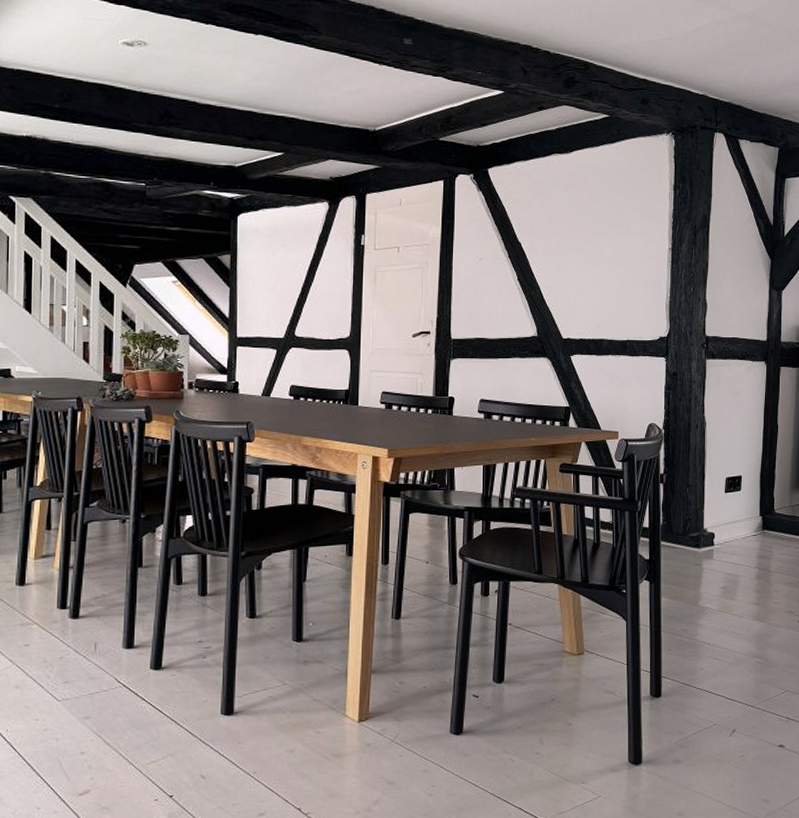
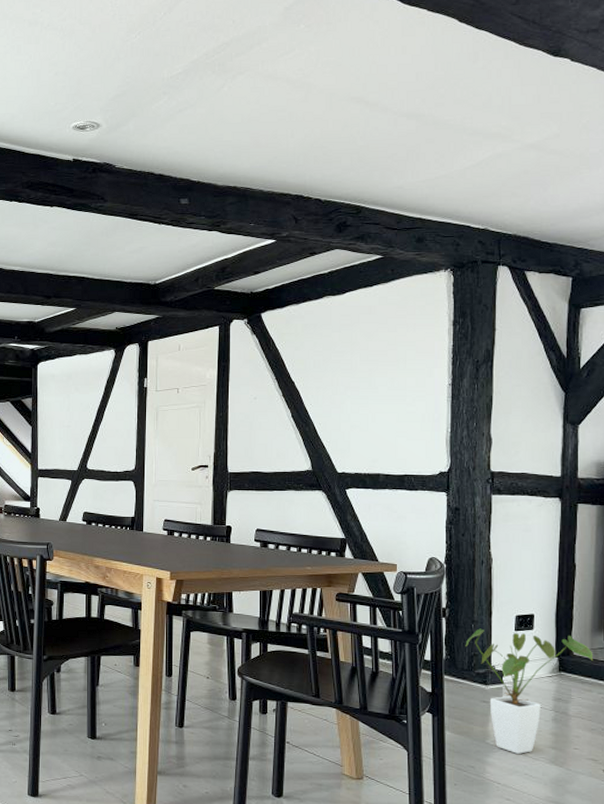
house plant: none [680,492,791,613] -> present [465,628,592,754]

